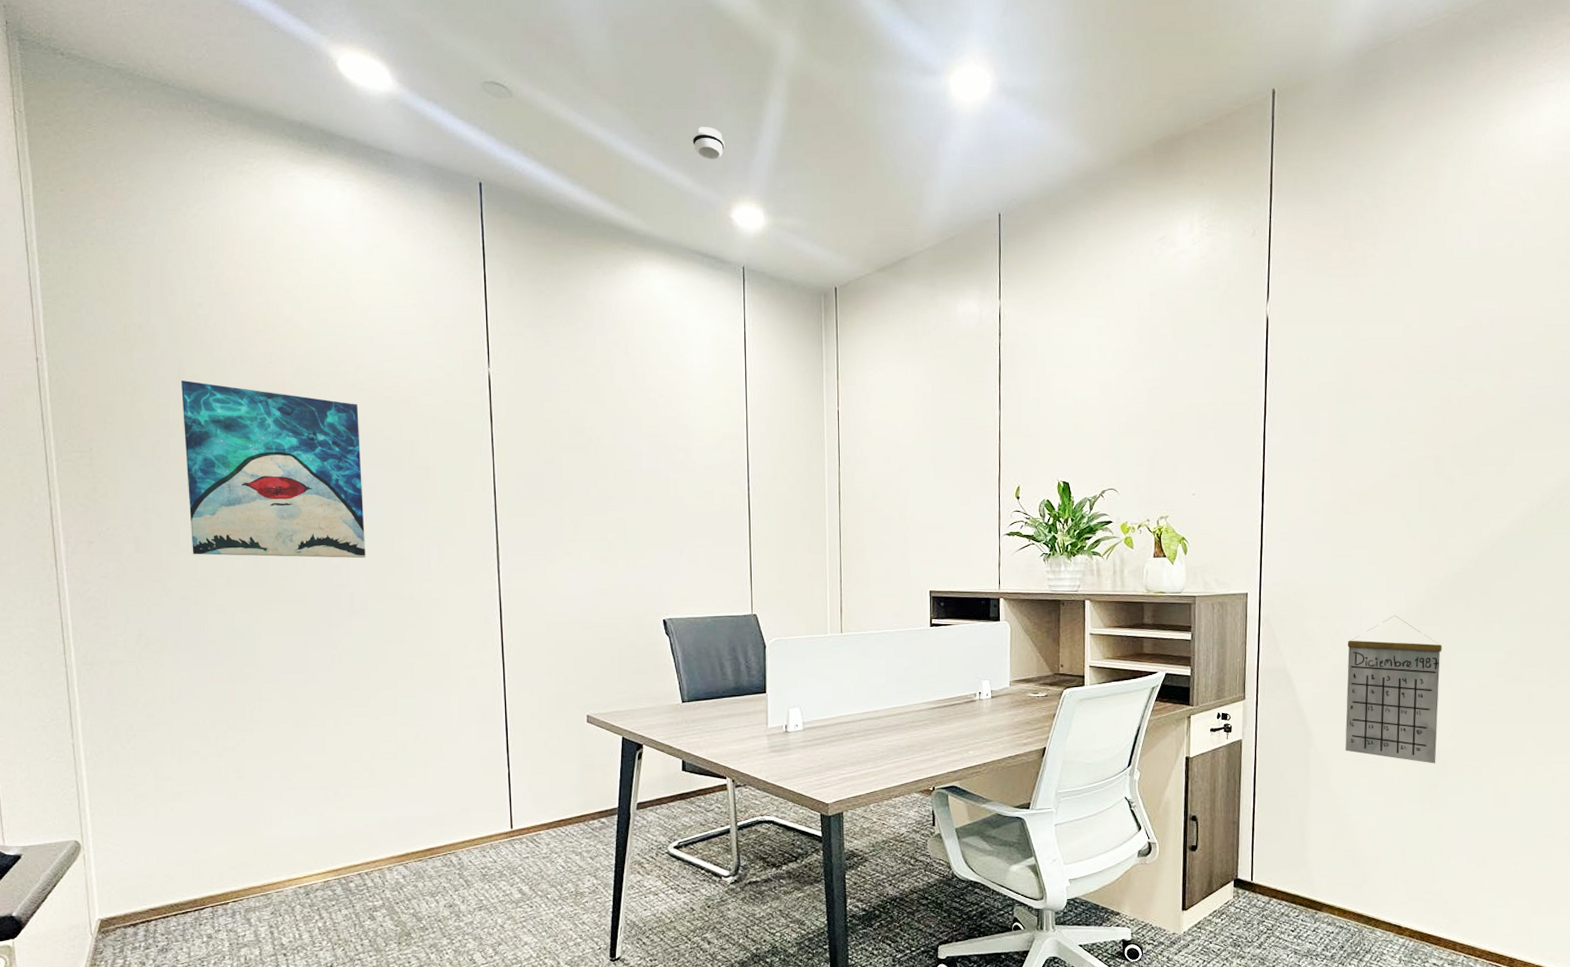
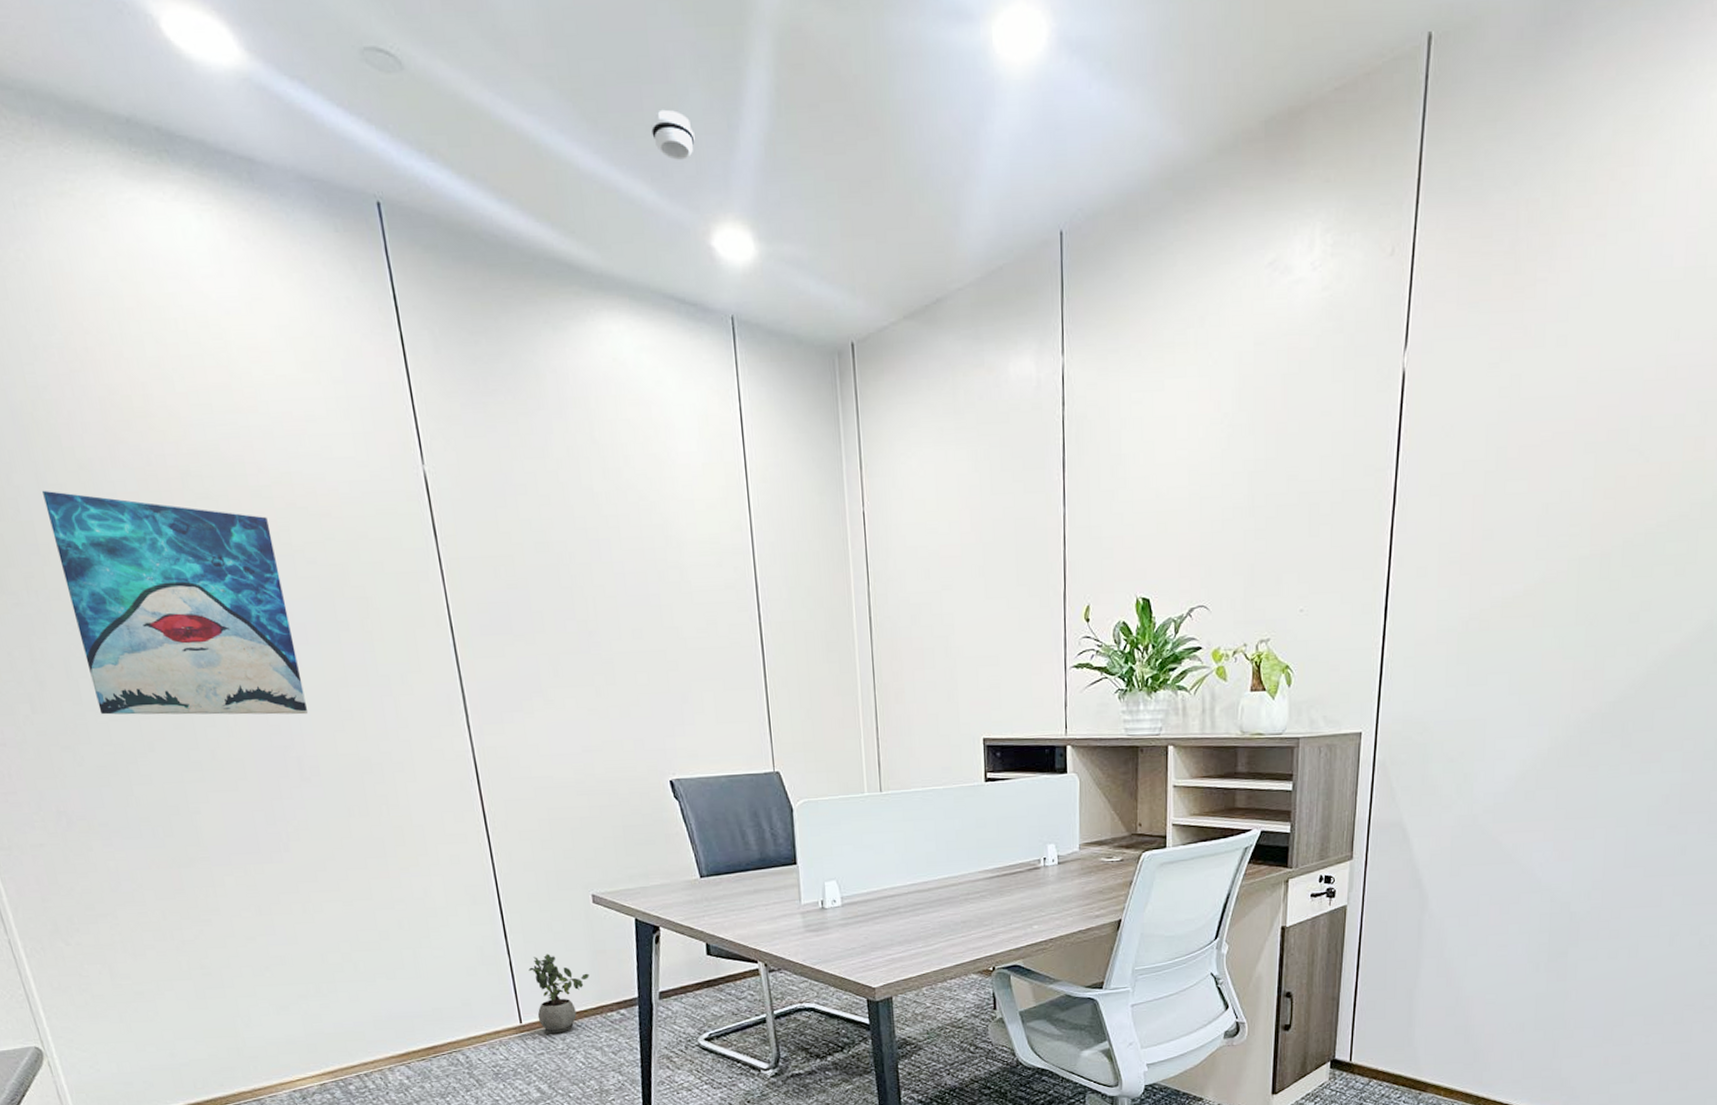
potted plant: none [524,766,577,839] -> present [528,954,589,1034]
calendar: present [1345,616,1442,764] -> none [1465,756,1587,928]

